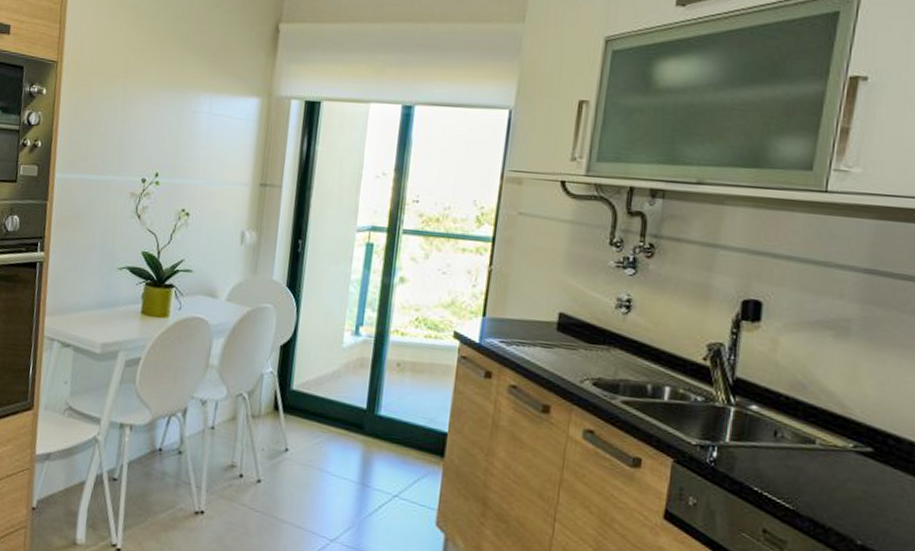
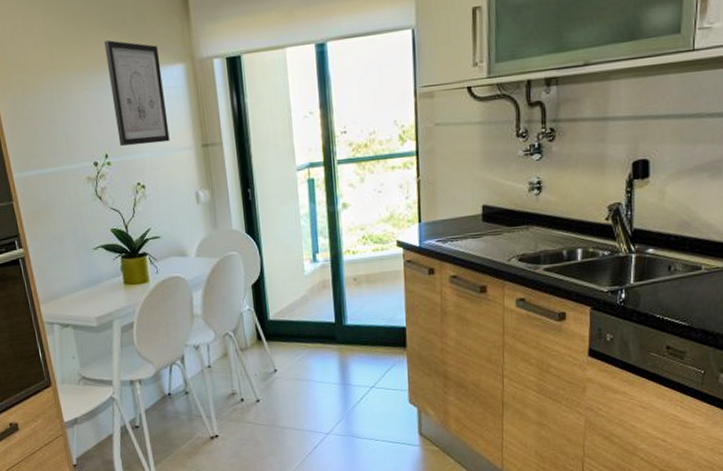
wall art: none [173,61,237,174] -> present [104,40,170,146]

